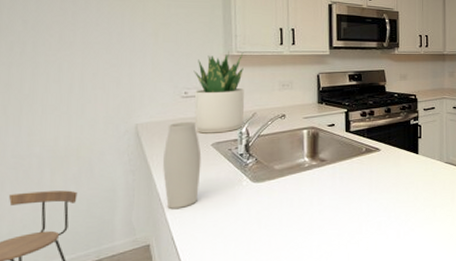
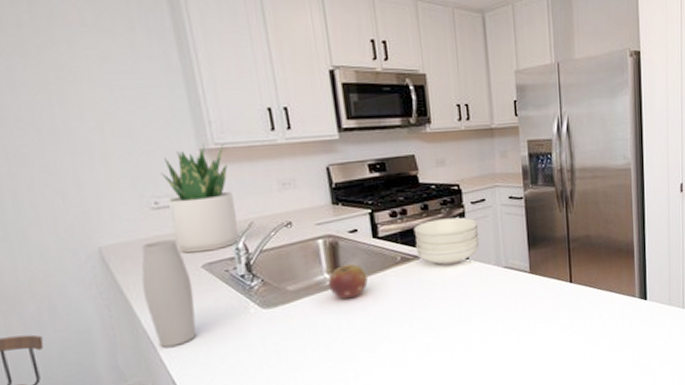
fruit: none [307,152,338,180] -> present [328,264,368,299]
bowl: none [378,120,428,157] -> present [413,217,480,265]

